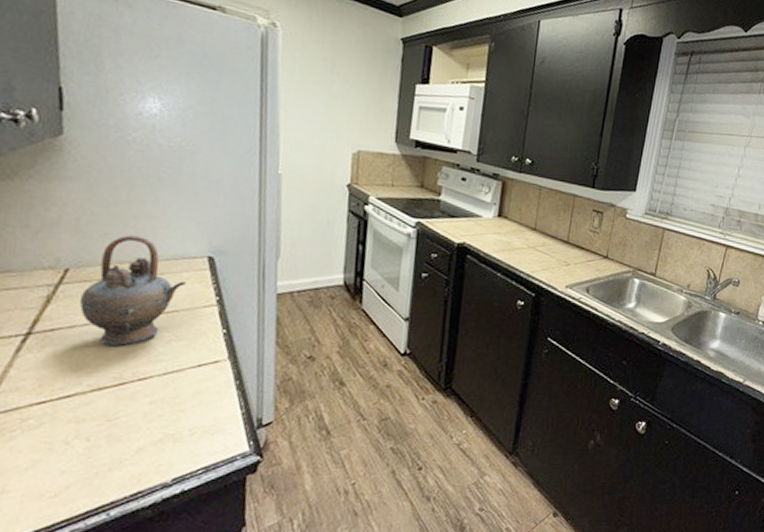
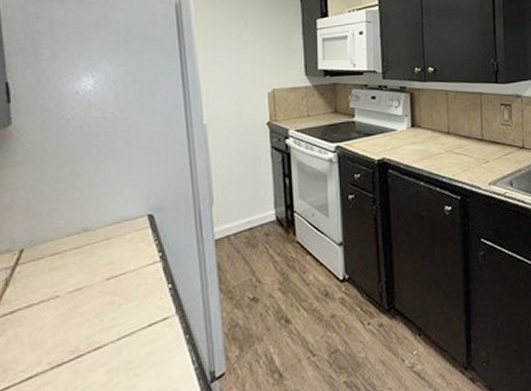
teapot: present [79,235,187,346] -> none [34,206,131,319]

